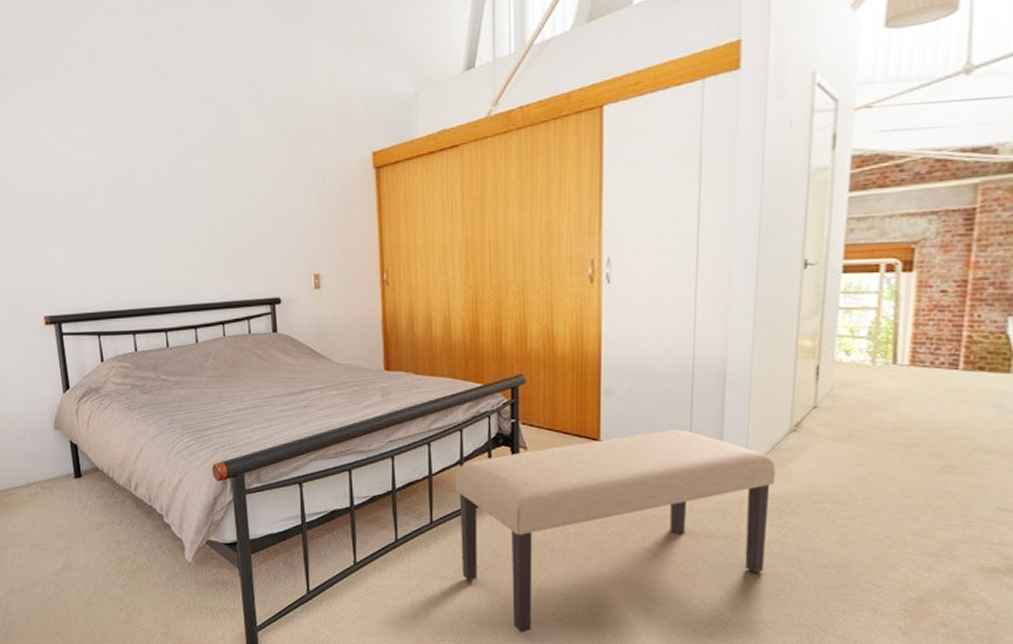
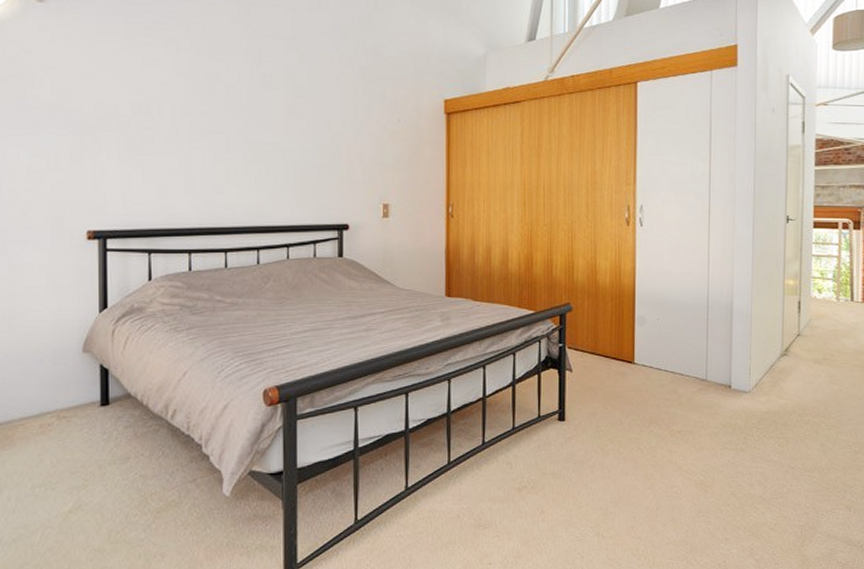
bench: present [455,429,776,632] -> none [507,353,773,550]

